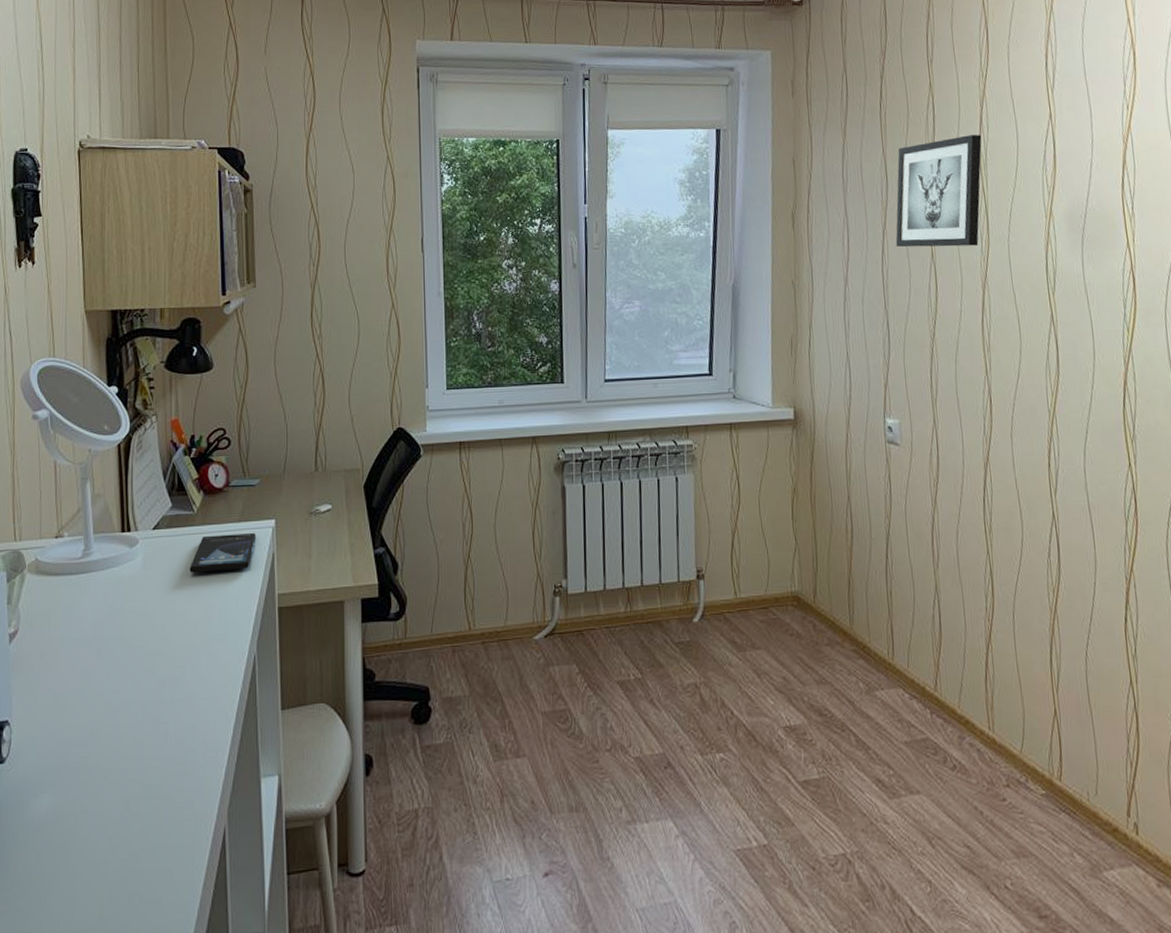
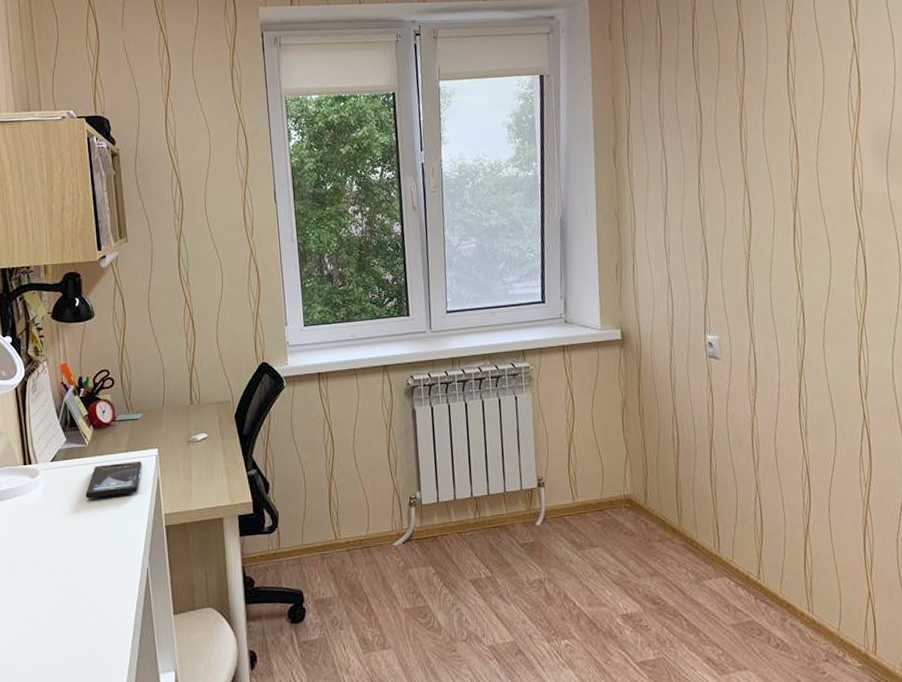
wall art: present [895,135,982,248] -> none [710,67,790,177]

